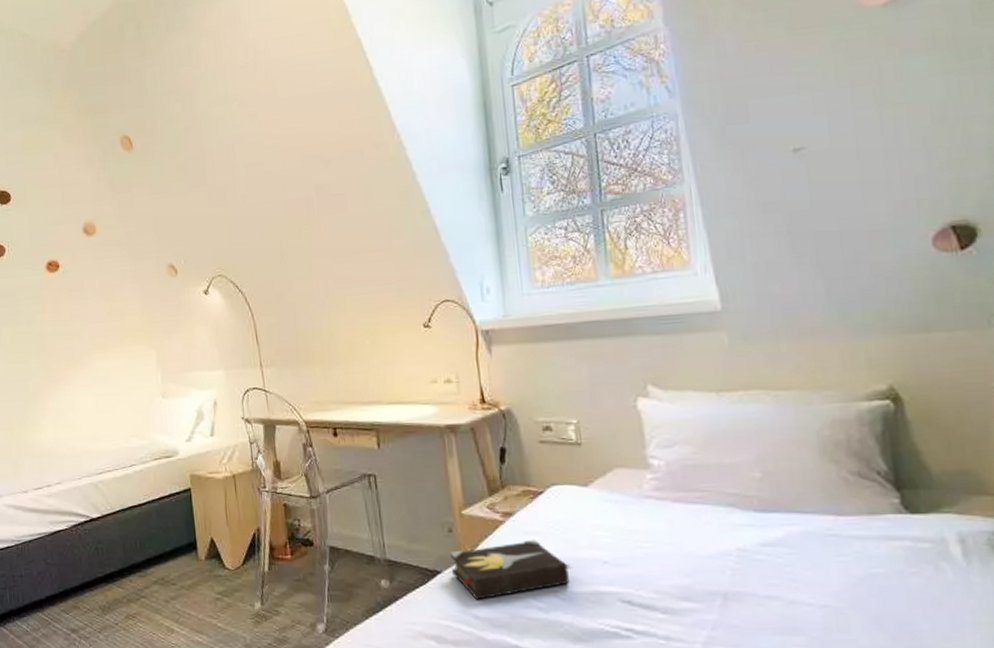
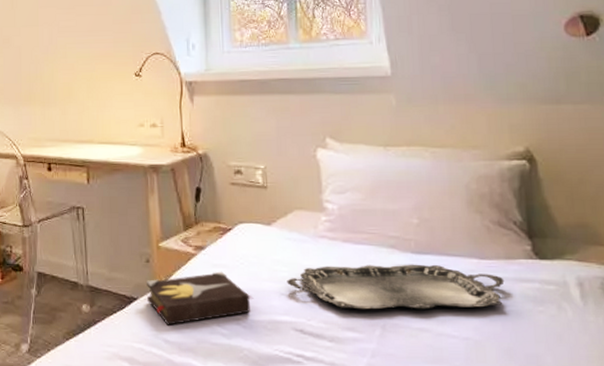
serving tray: none [609,524,868,577] -> present [287,264,505,310]

